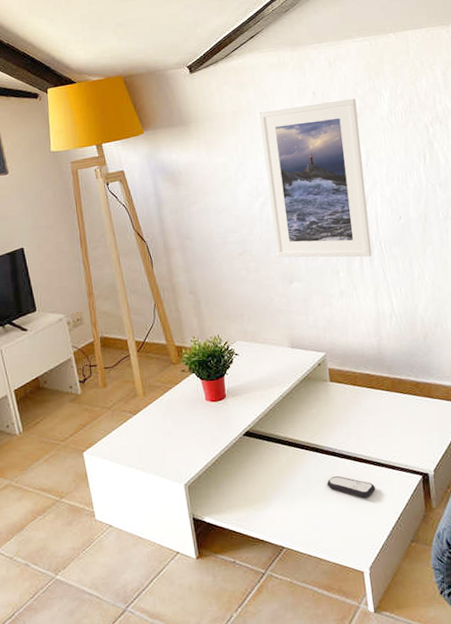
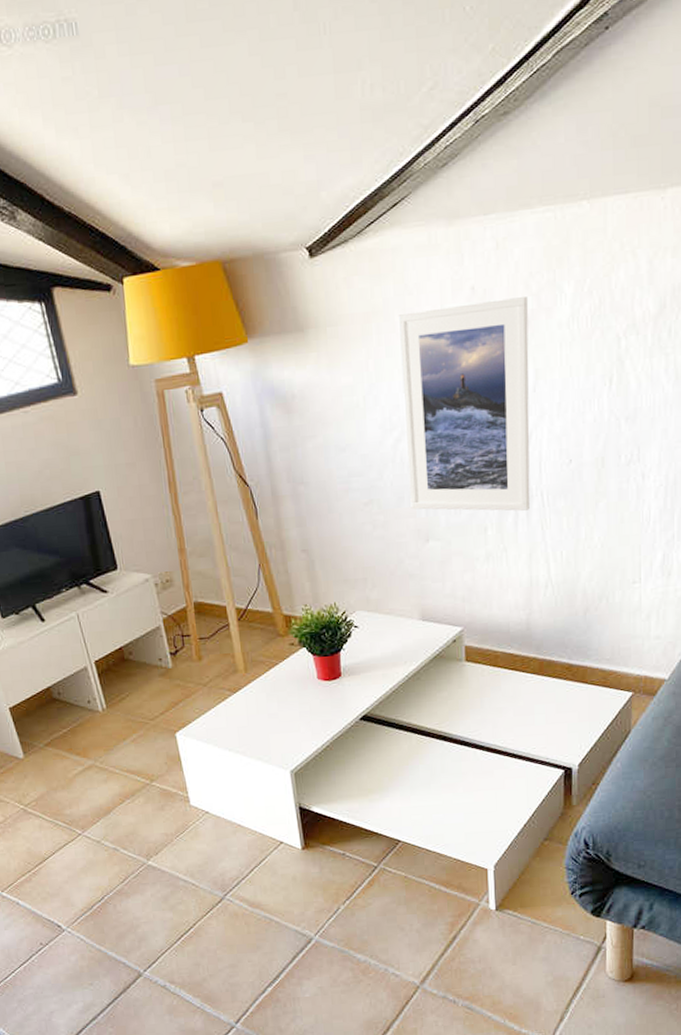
remote control: present [326,475,375,498] -> none [453,767,509,792]

